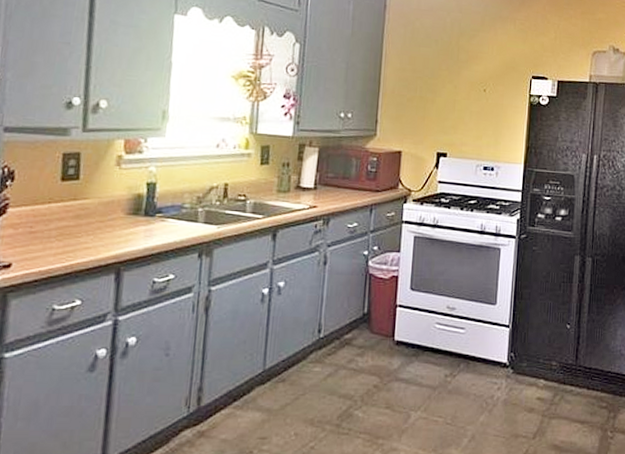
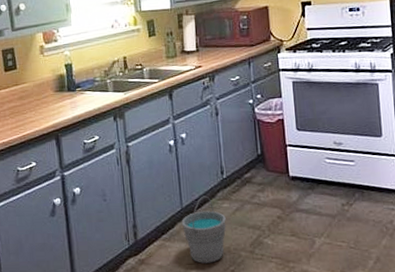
bucket: none [260,357,315,438] -> present [181,195,226,263]

